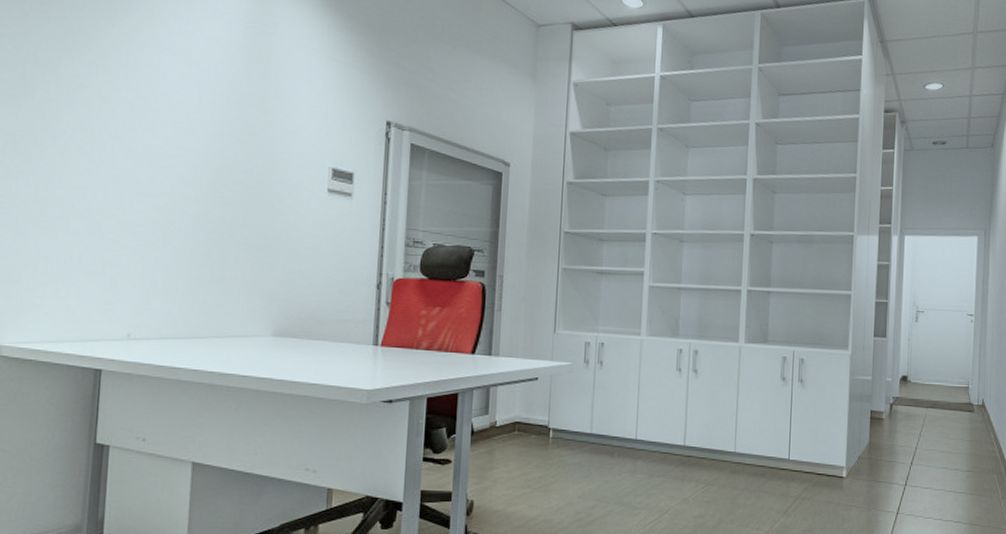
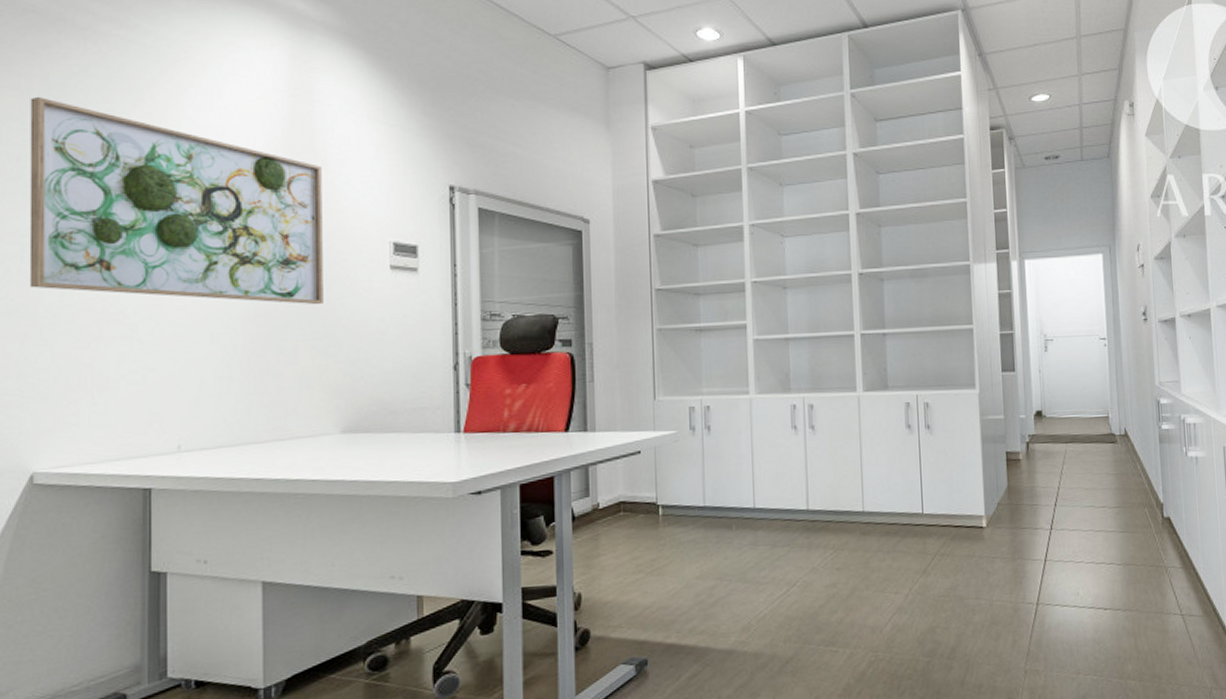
wall art: none [8,8,274,219] -> present [29,96,323,305]

